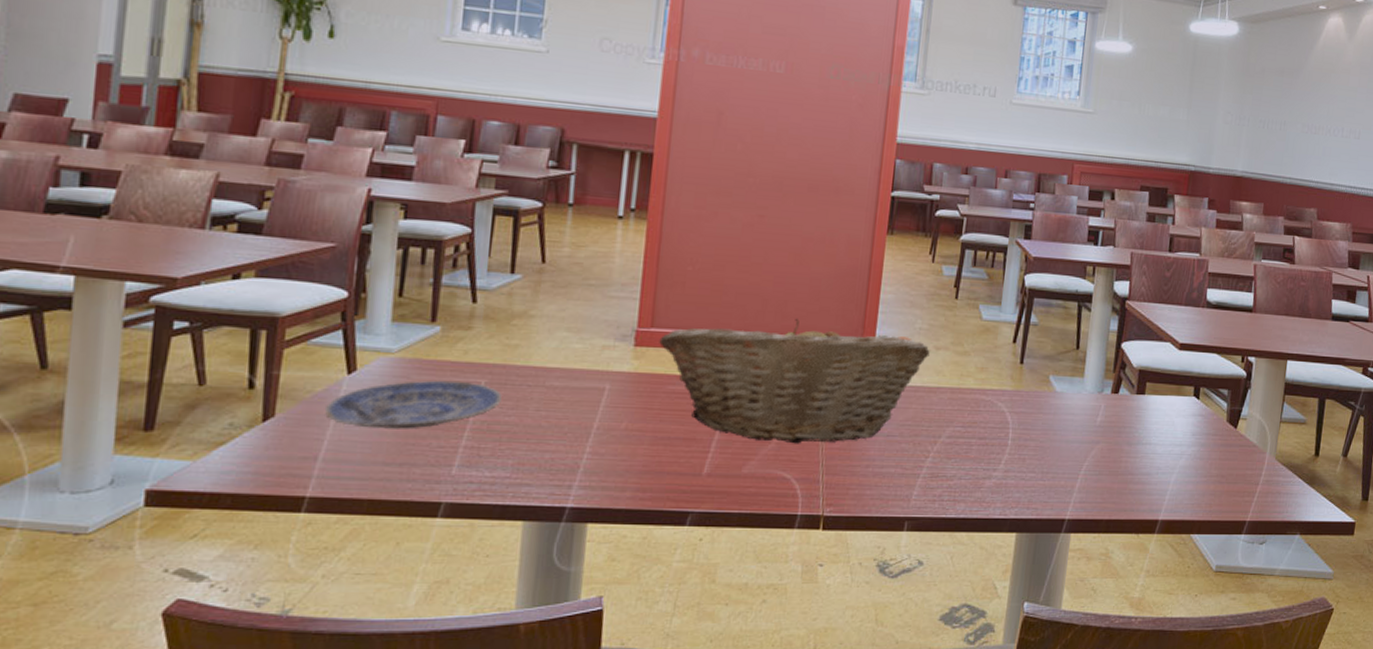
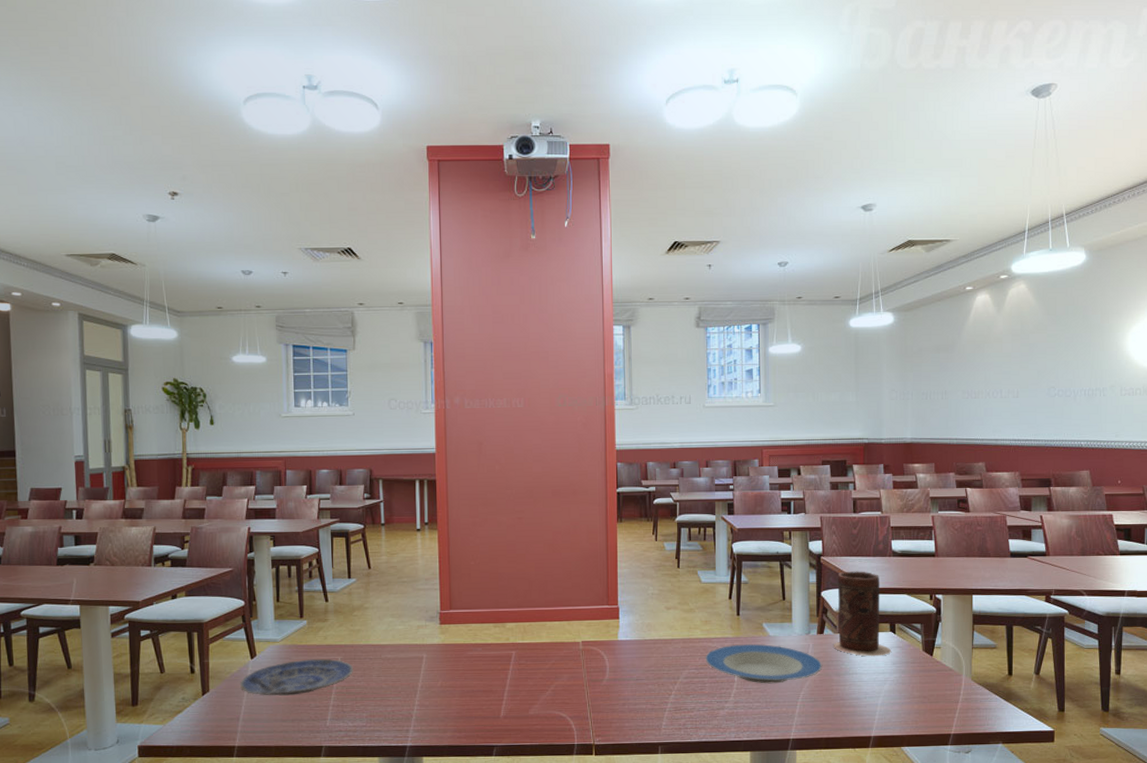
fruit basket: present [659,318,930,444] -> none [457,593,662,690]
plate: none [975,399,1113,451] -> present [705,644,823,684]
vase: none [1127,320,1192,425] -> present [833,571,891,657]

